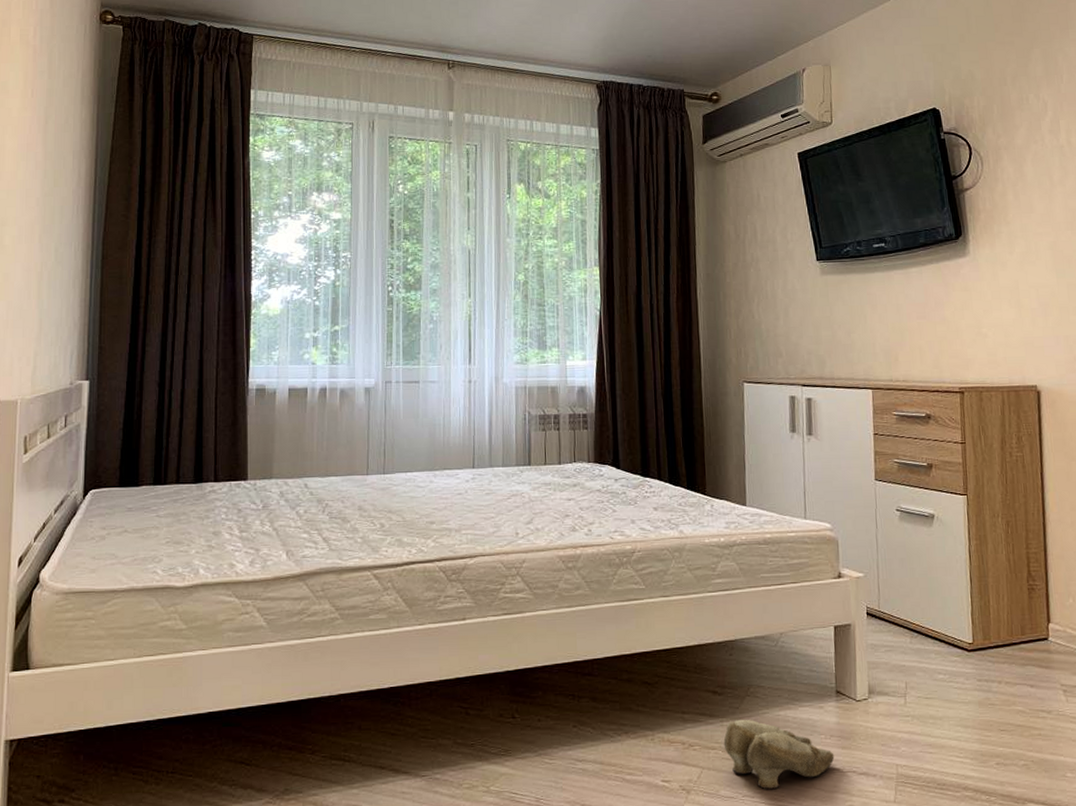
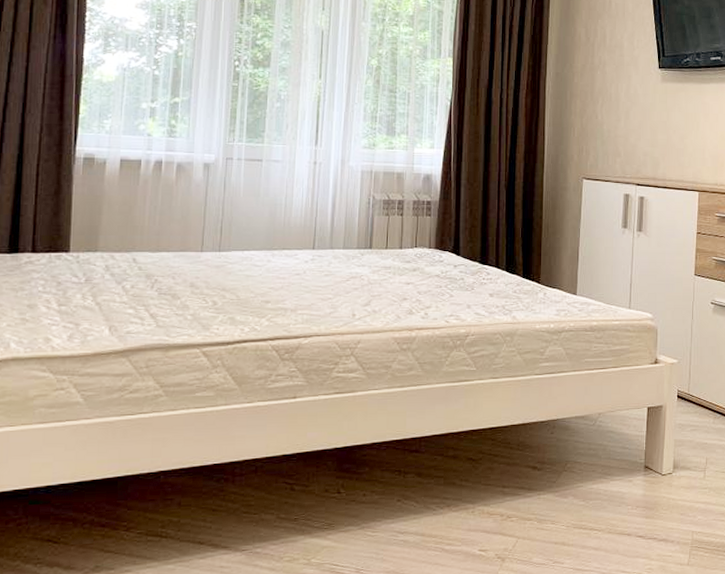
slippers: present [723,719,835,790] -> none [539,492,639,557]

